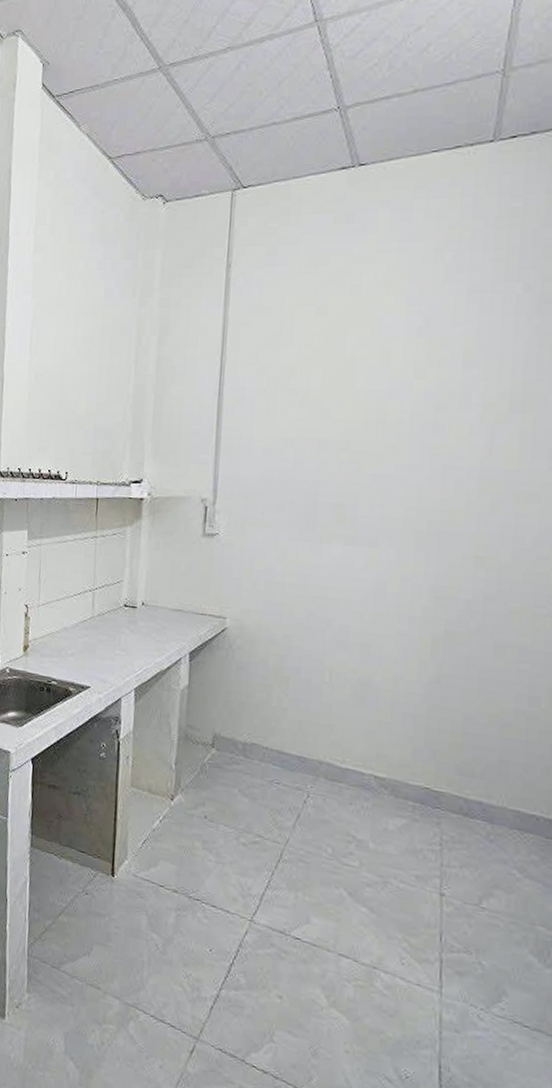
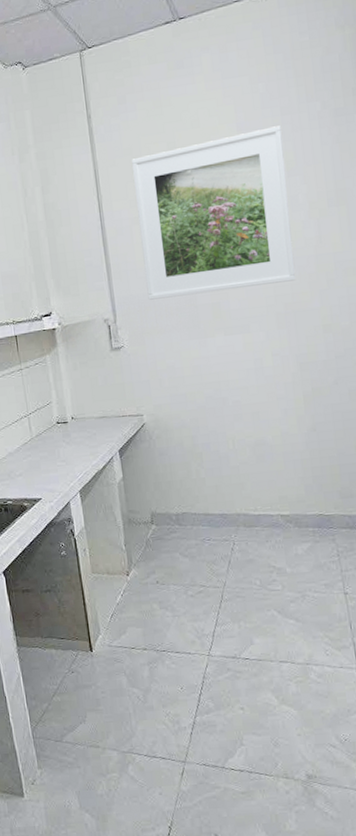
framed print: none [258,305,464,495] -> present [131,125,296,300]

